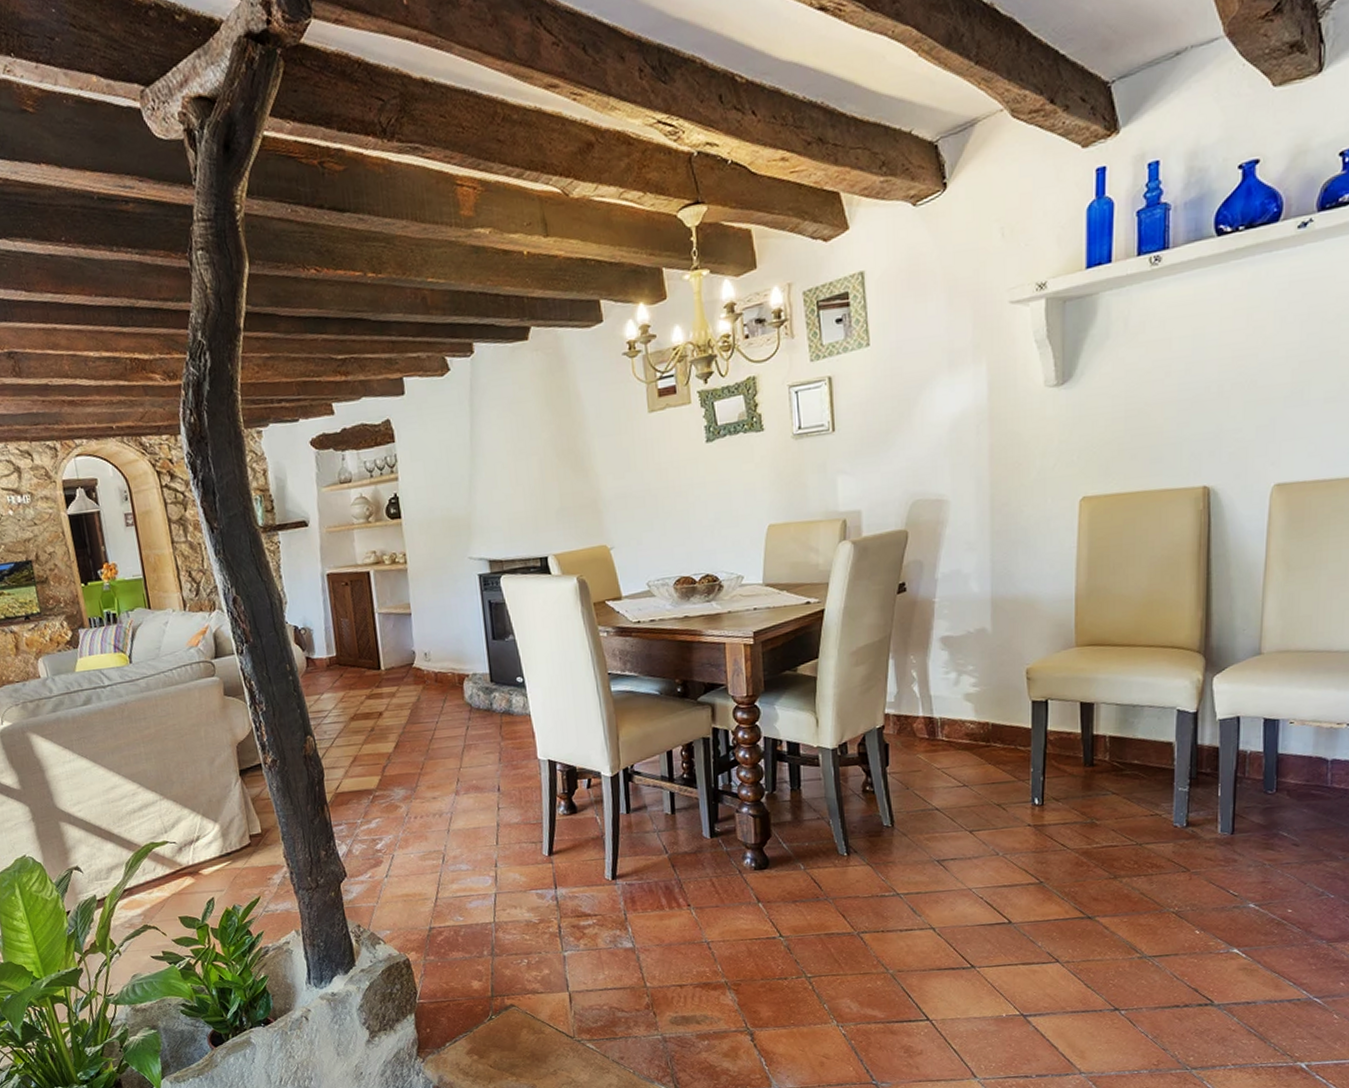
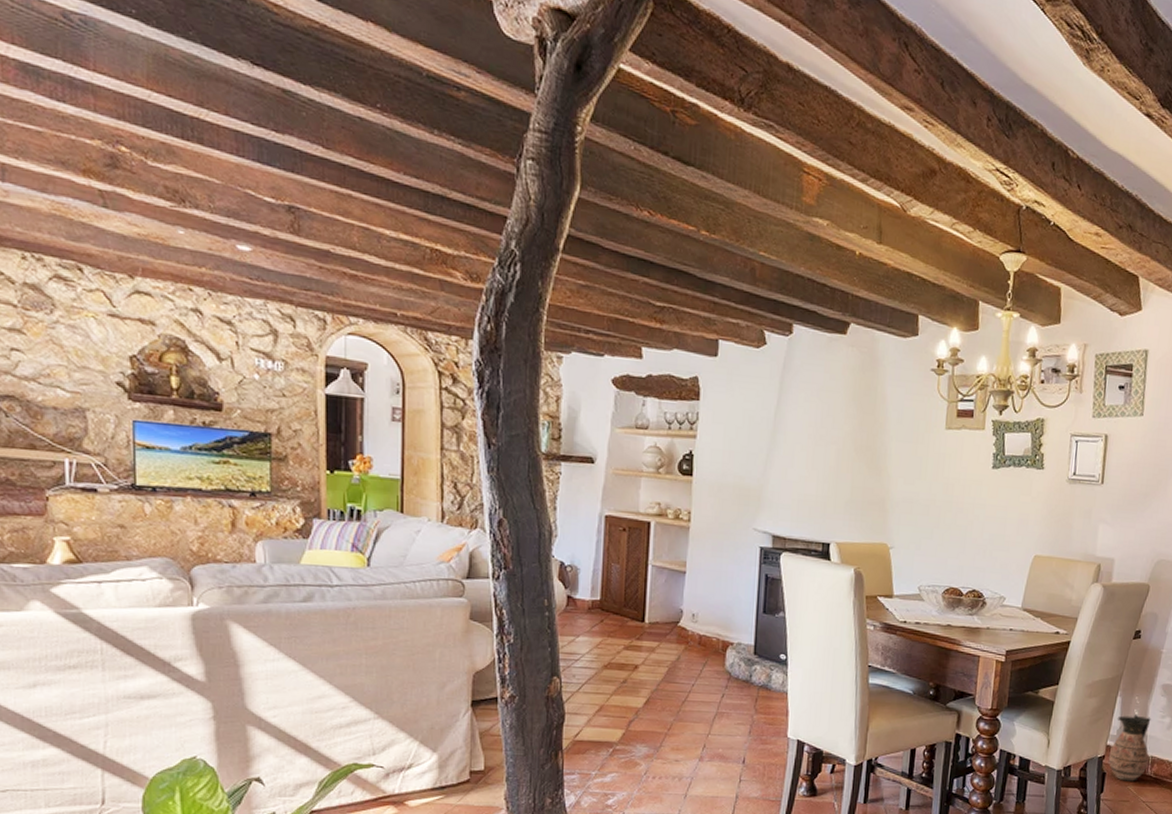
ceramic jug: none [889,674,937,750] -> present [1108,714,1151,782]

